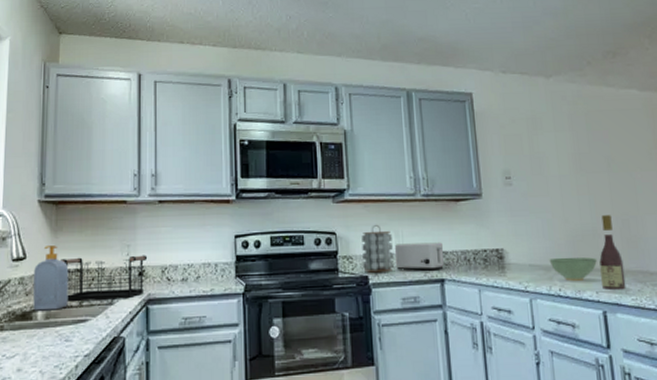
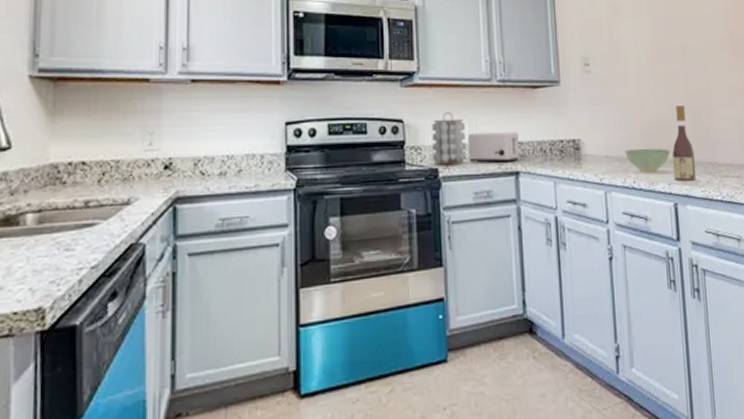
soap bottle: present [33,245,69,311] -> none [20,132,71,214]
dish rack: present [61,255,148,301] -> none [60,144,176,201]

